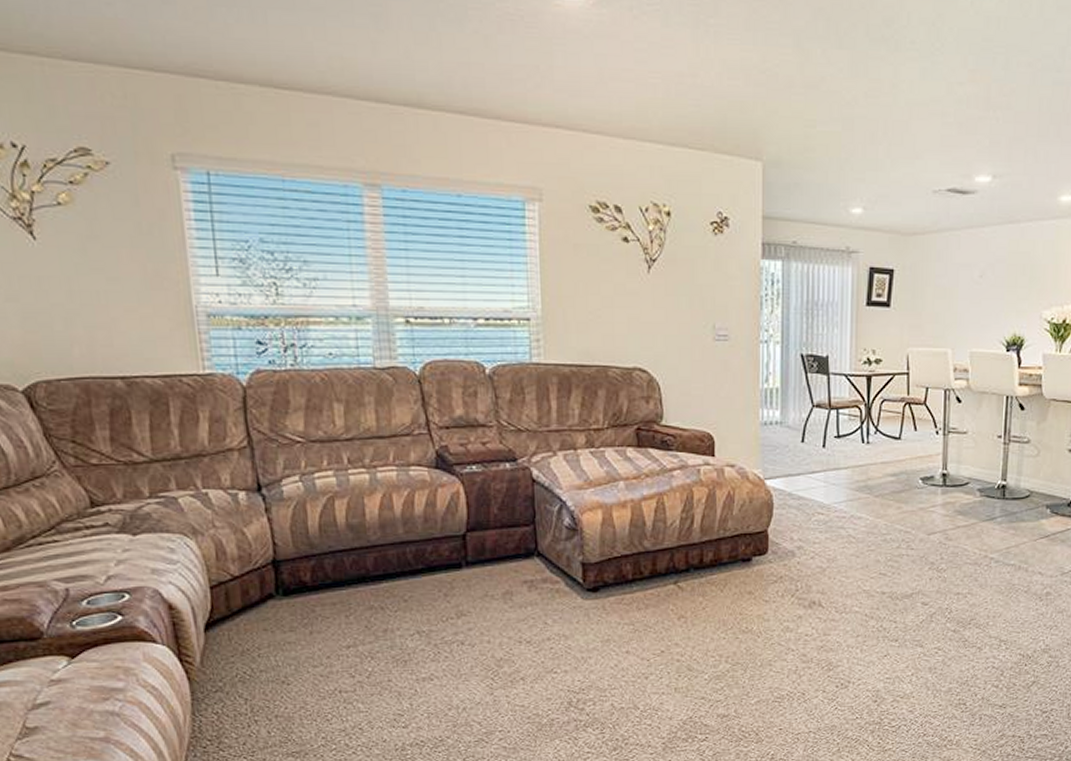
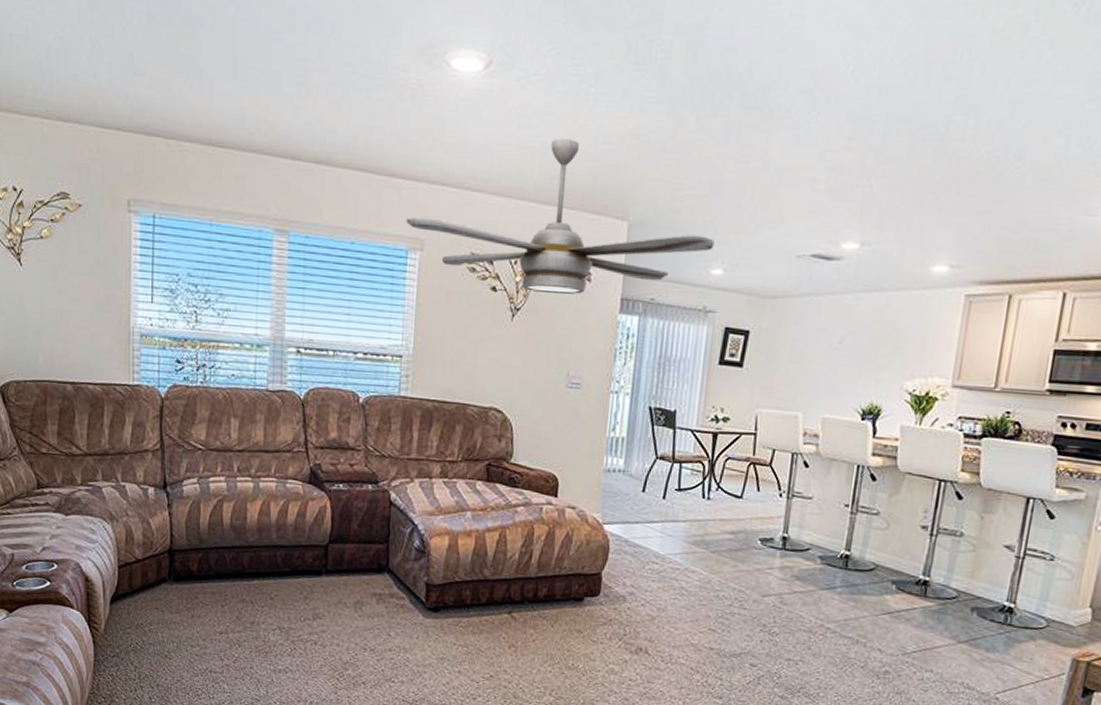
ceiling fan: none [519,74,852,242] -> present [405,138,715,294]

